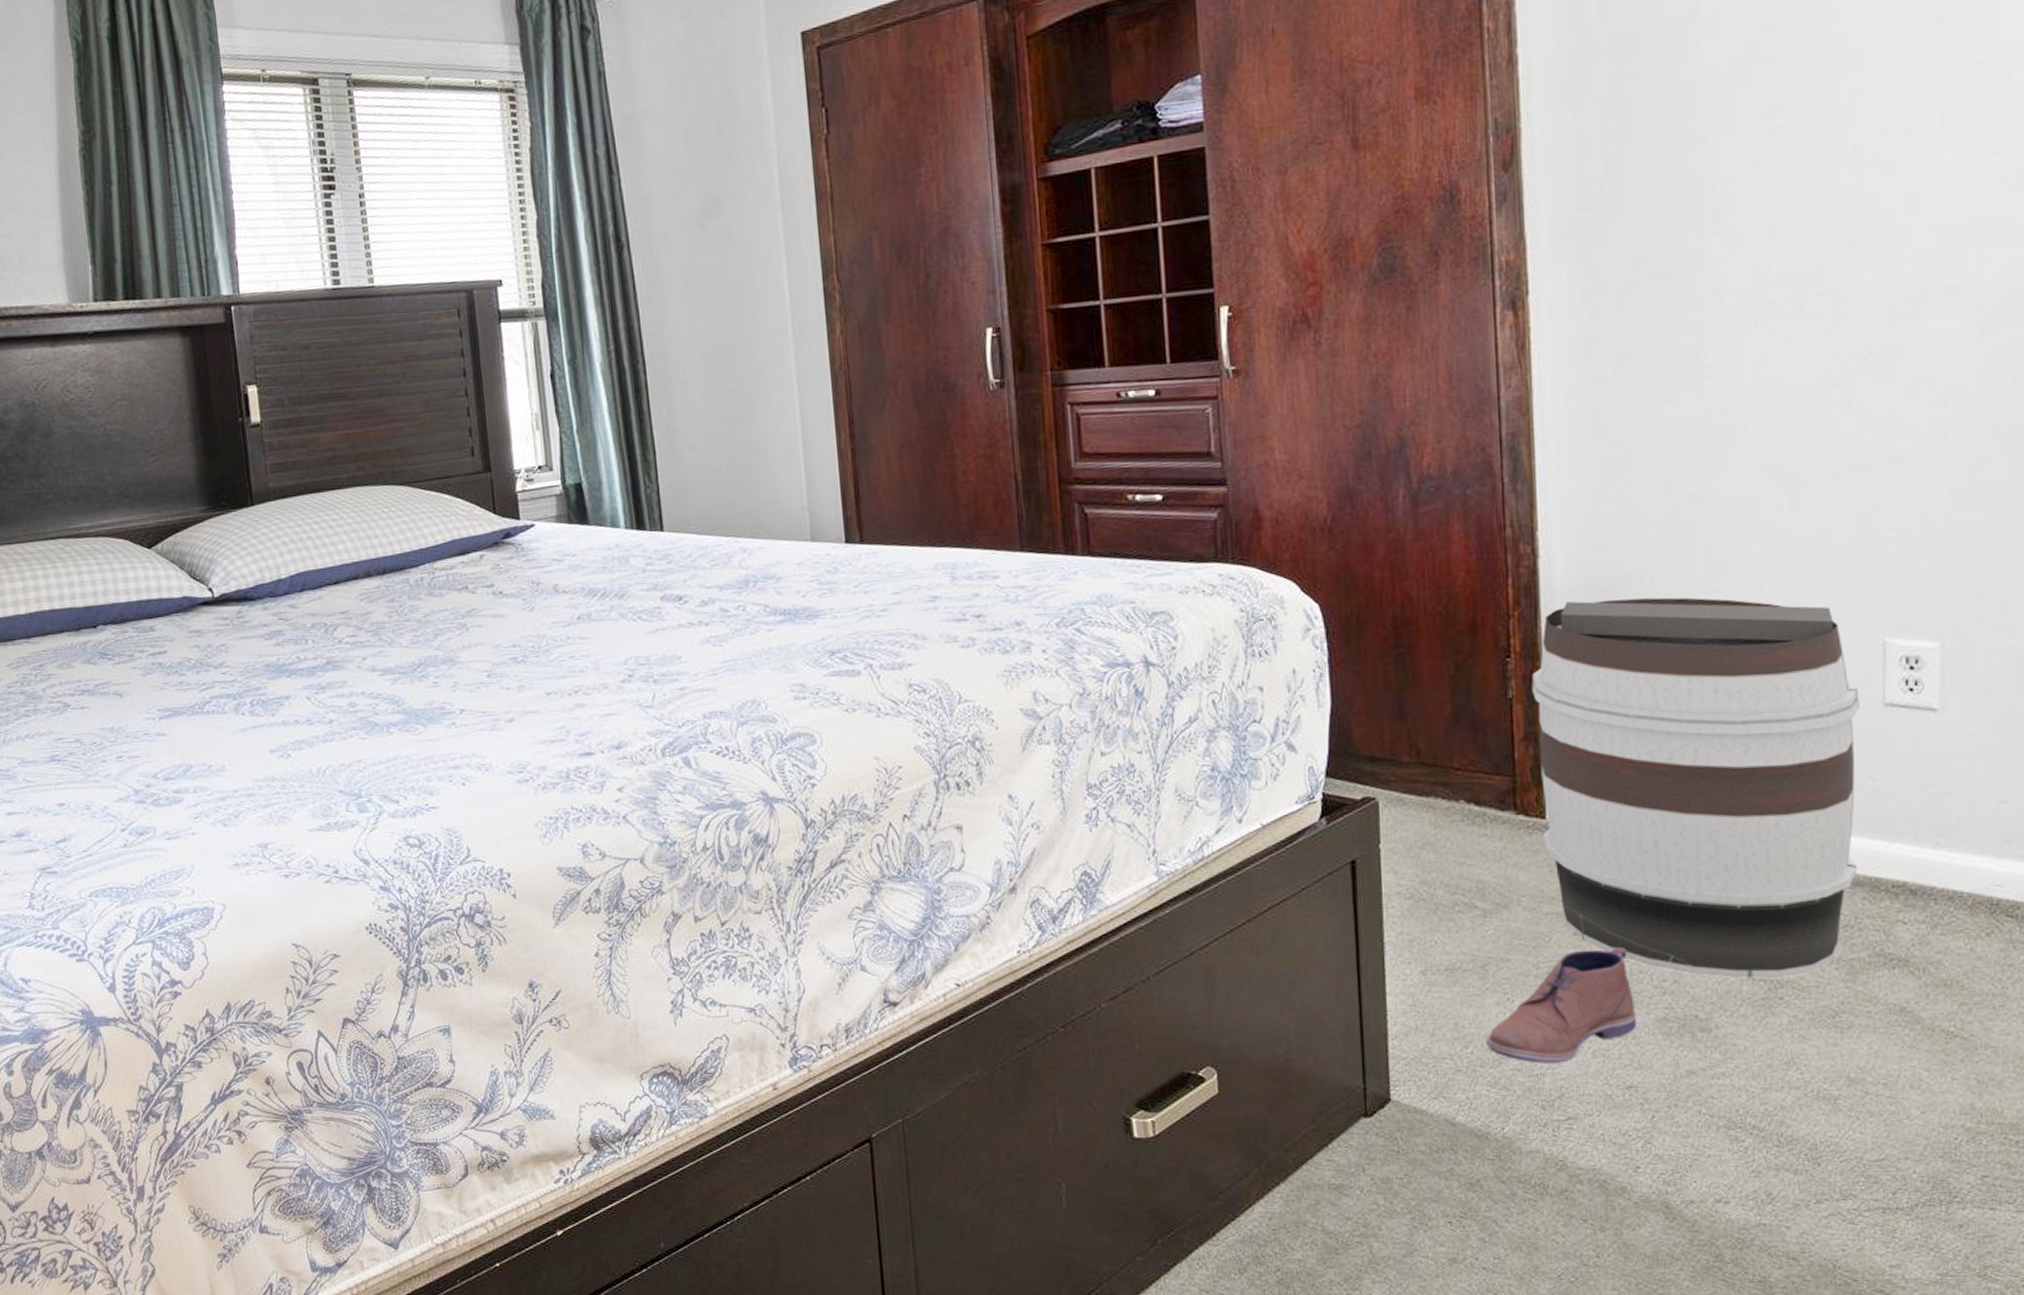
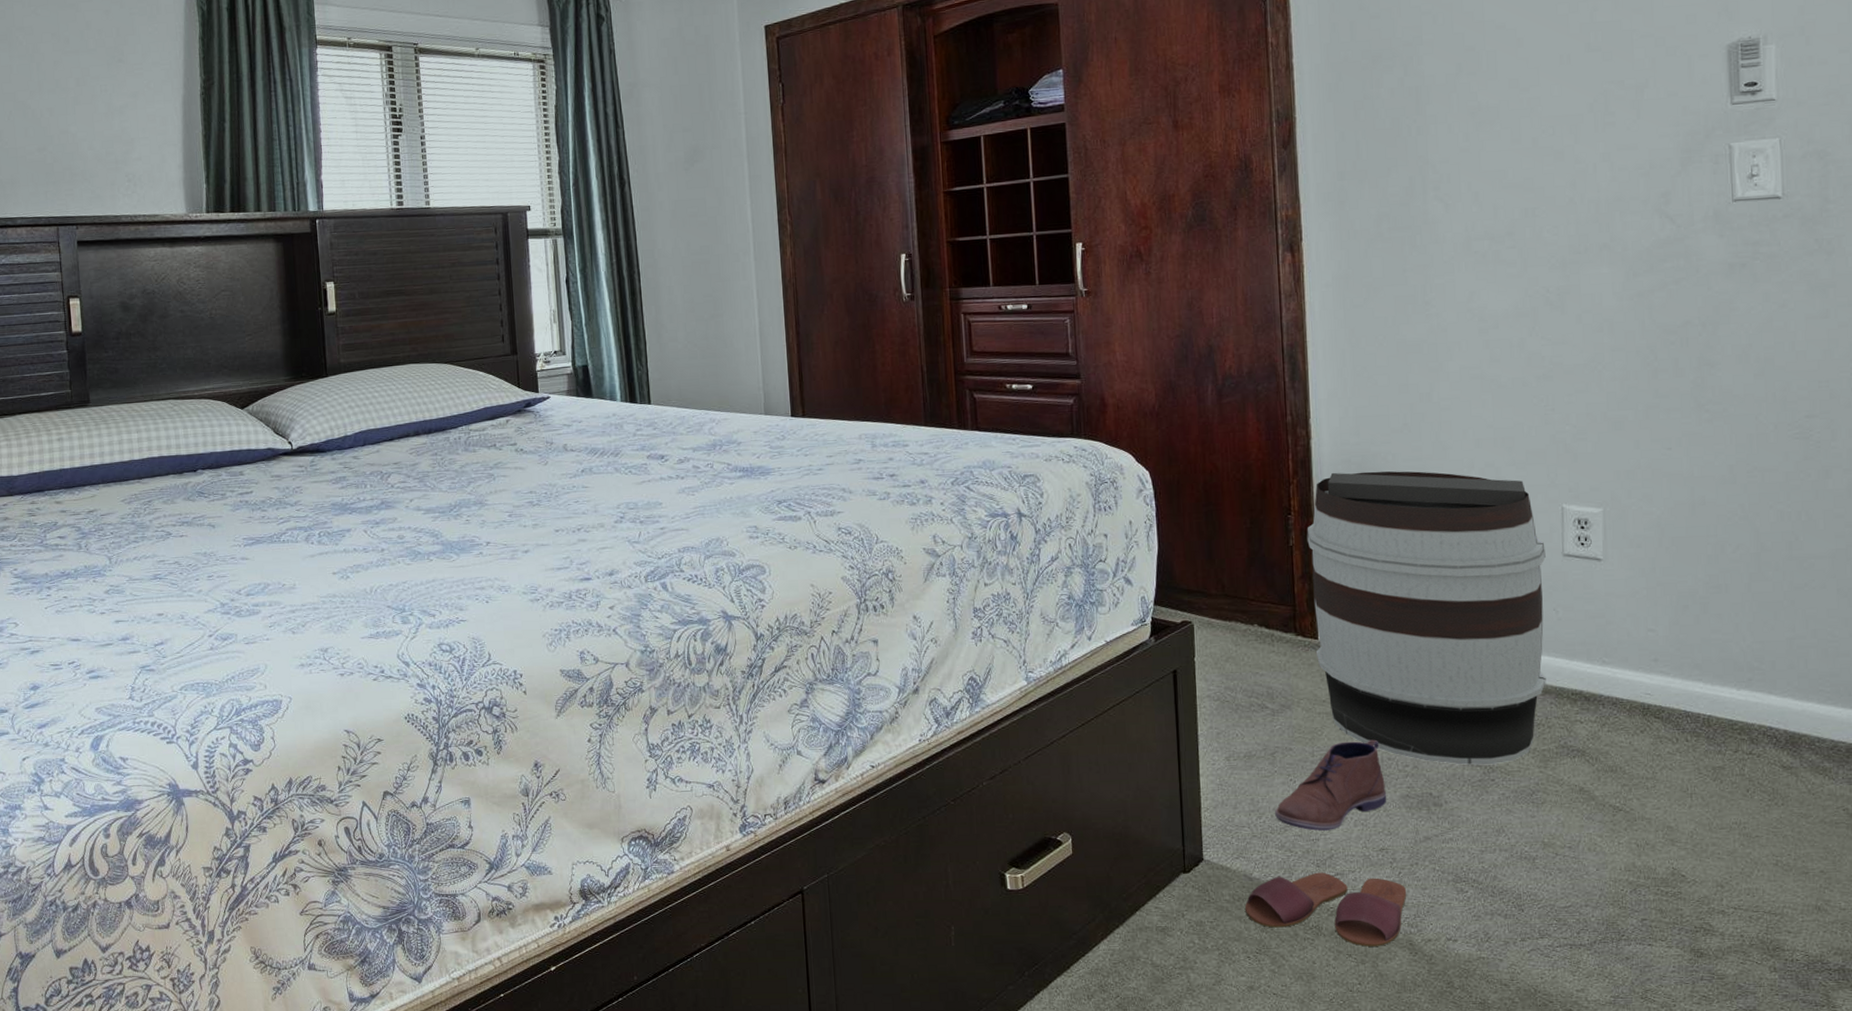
slippers: none [1446,1116,1663,1210] -> present [1245,872,1407,947]

